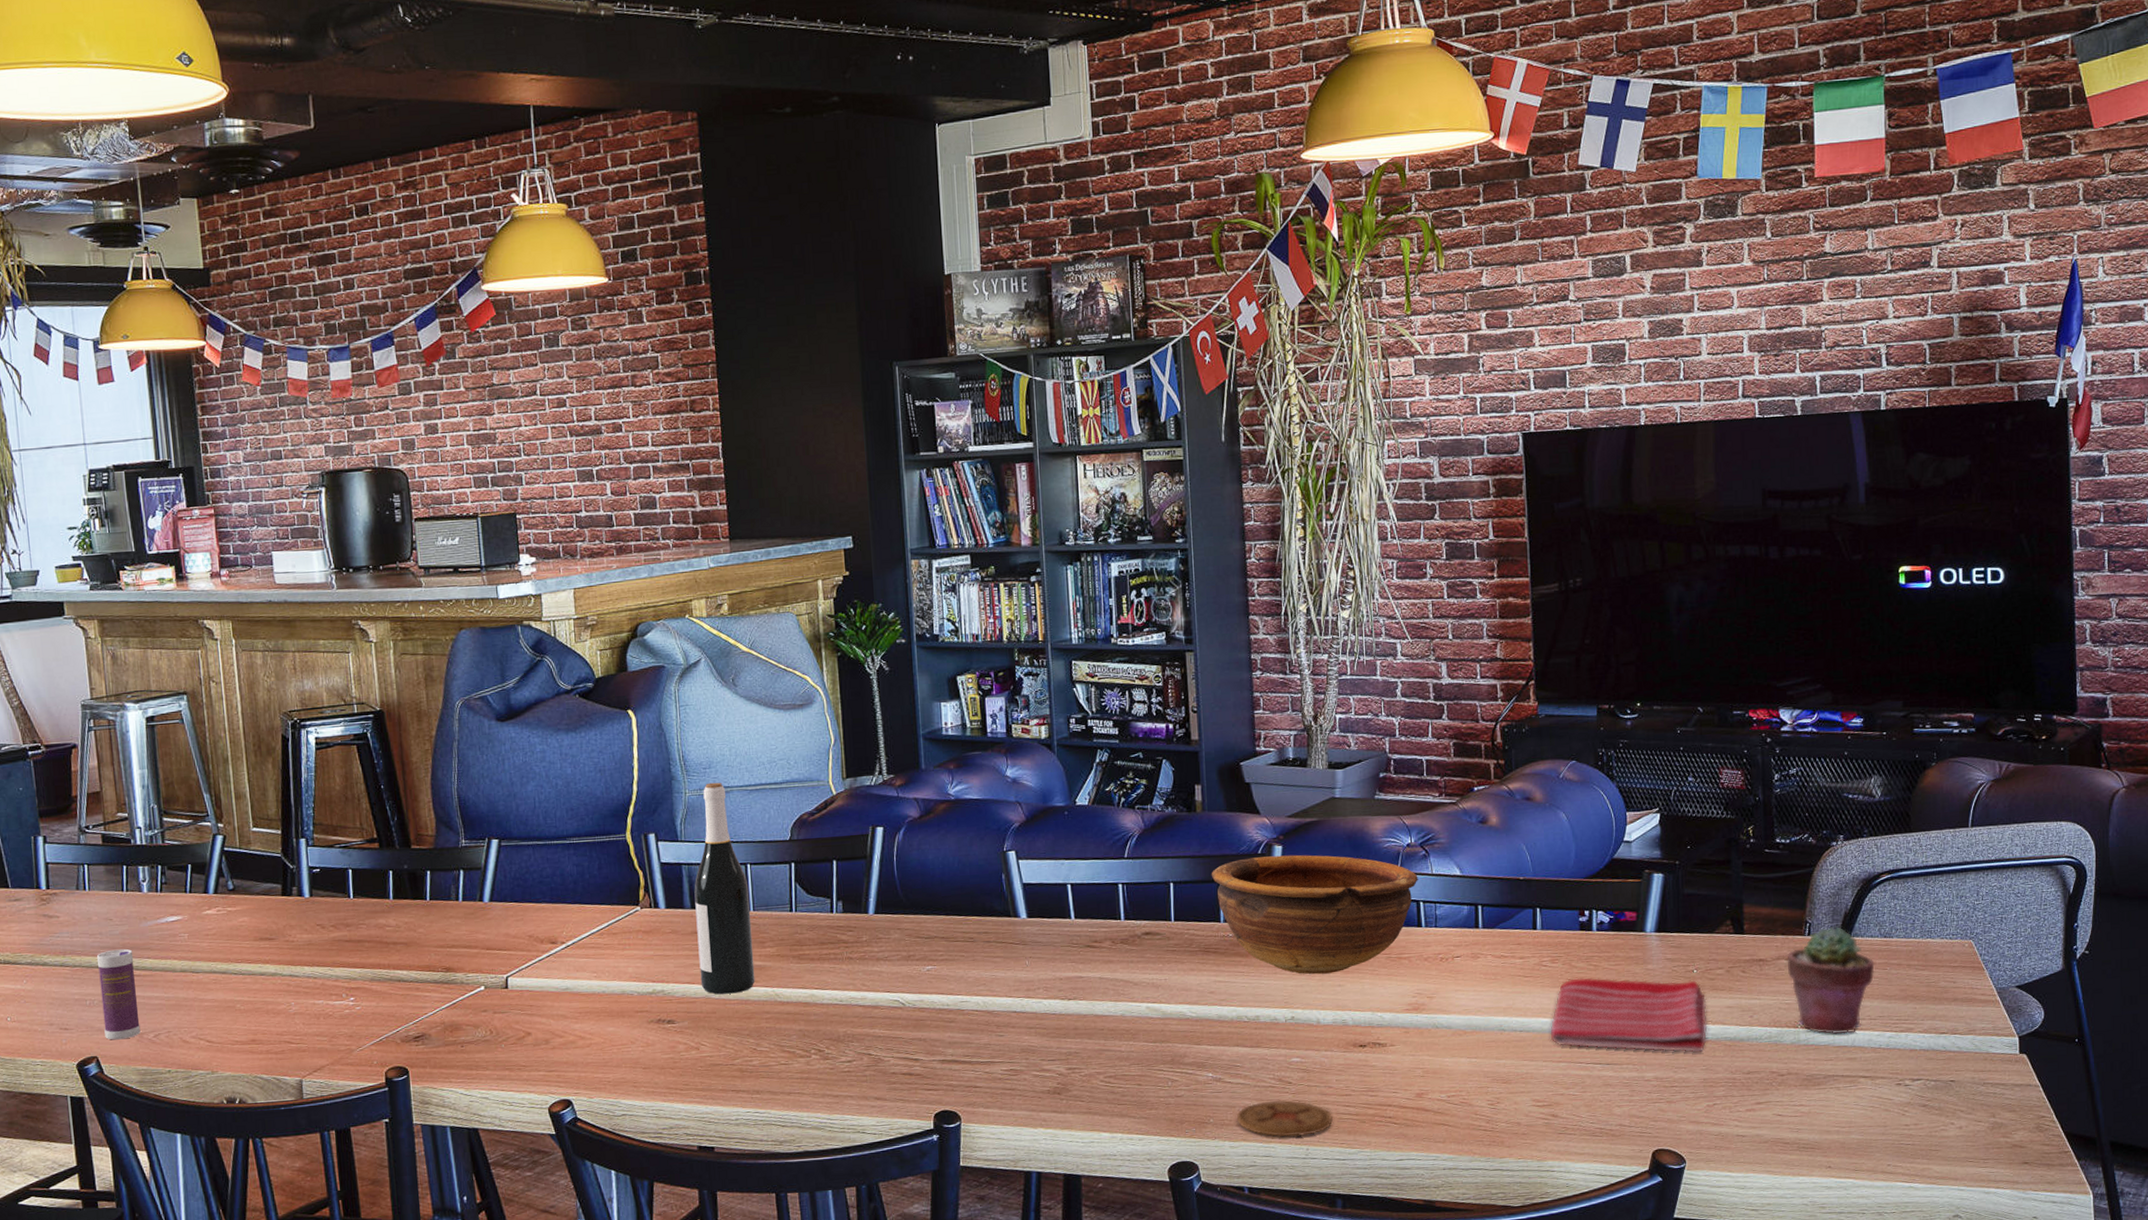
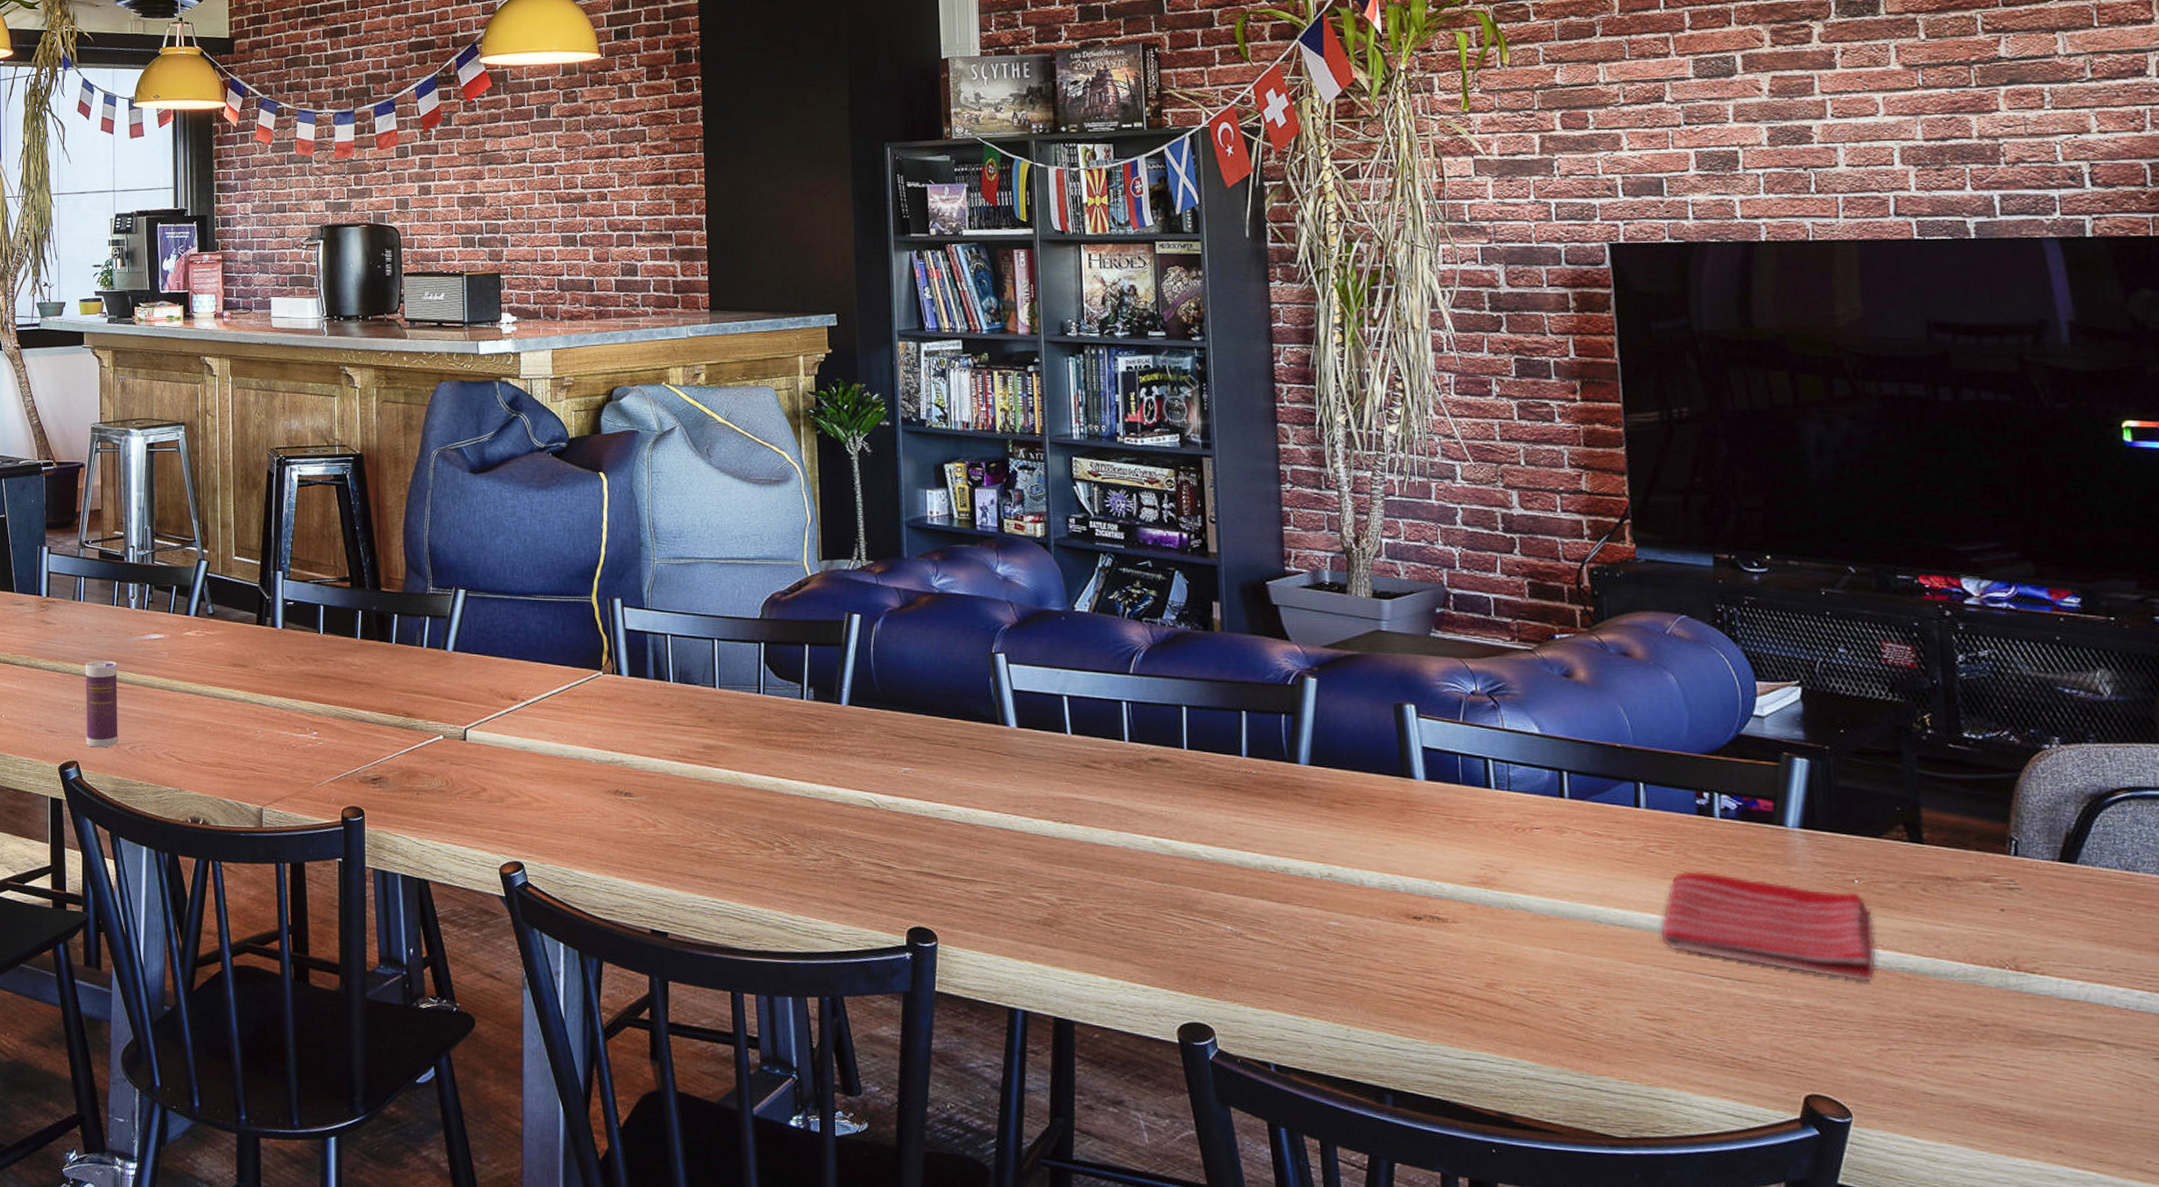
wine bottle: present [694,782,755,995] -> none [658,552,718,773]
bowl: present [1211,855,1418,975] -> none [1231,688,1486,829]
coaster: present [1236,1100,1333,1137] -> none [1260,966,1380,1014]
potted succulent: present [1786,926,1875,1035] -> none [1985,848,2114,985]

